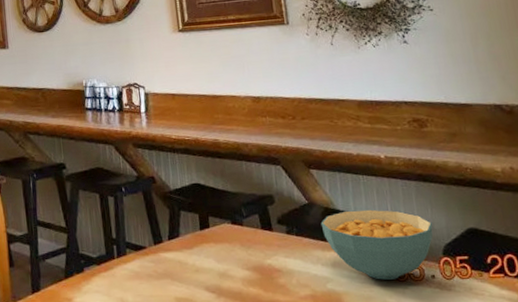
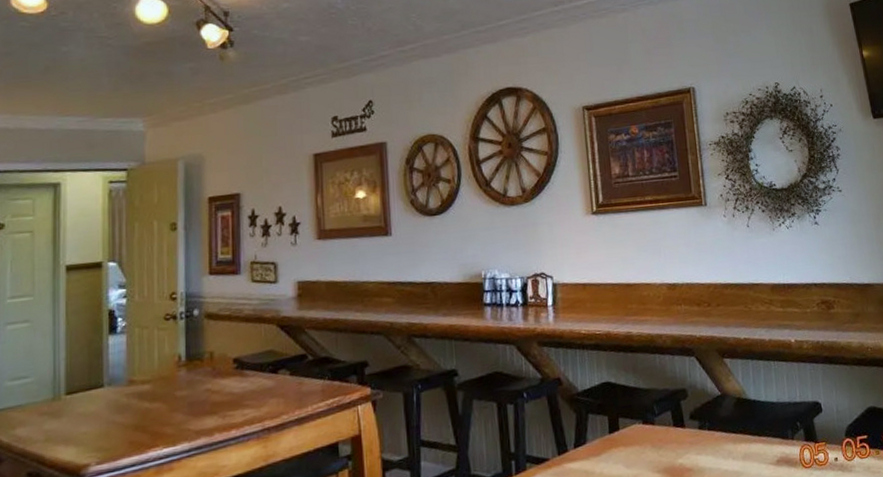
cereal bowl: present [320,209,433,280] -> none [732,395,837,469]

